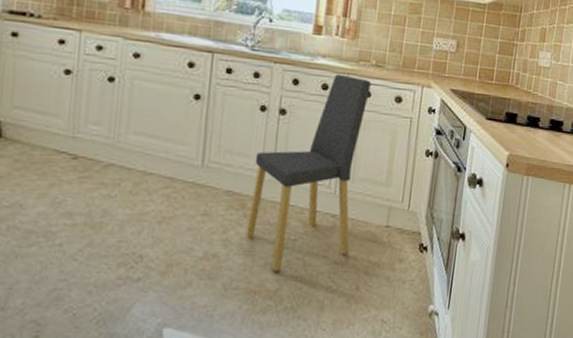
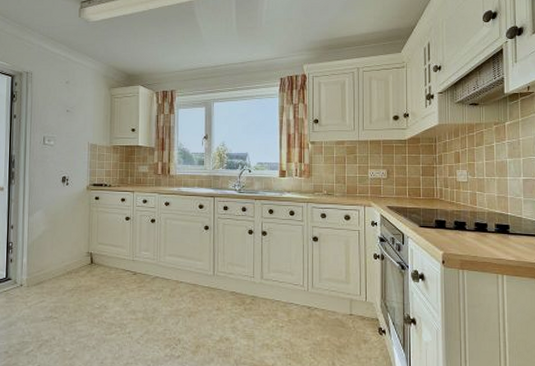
dining chair: present [245,73,371,272] -> none [247,203,325,351]

